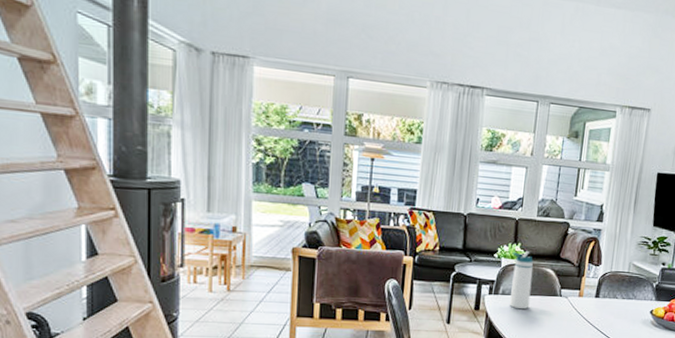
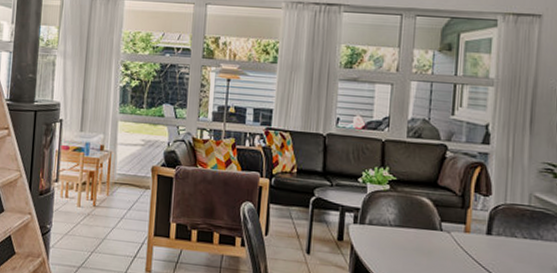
water bottle: present [509,250,533,310] -> none [377,175,406,244]

